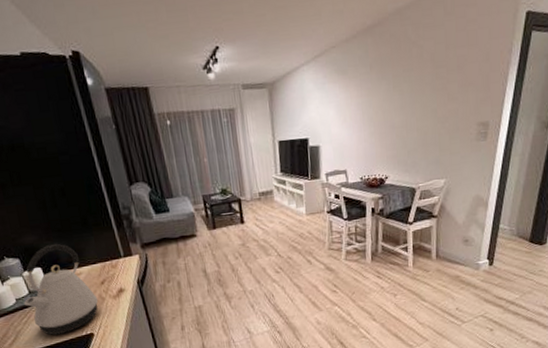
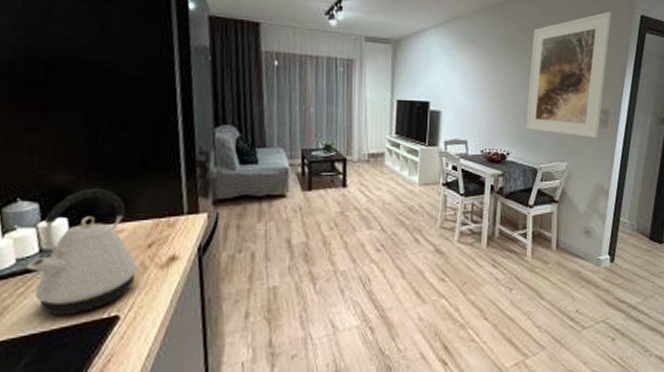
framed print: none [402,13,493,153] -> present [525,11,612,138]

